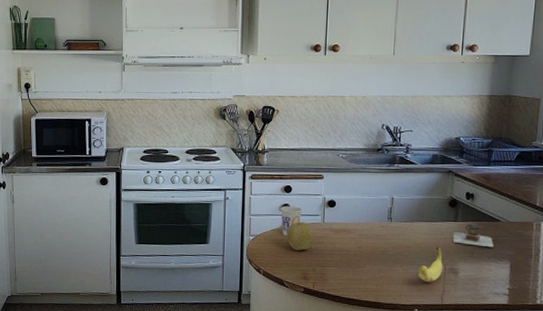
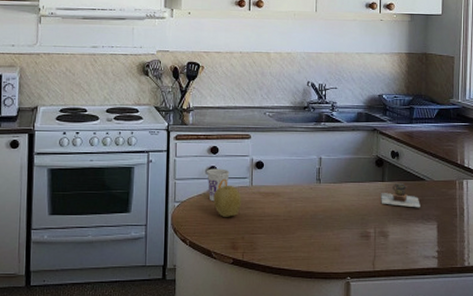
banana: present [418,247,443,283] -> none [348,209,373,248]

